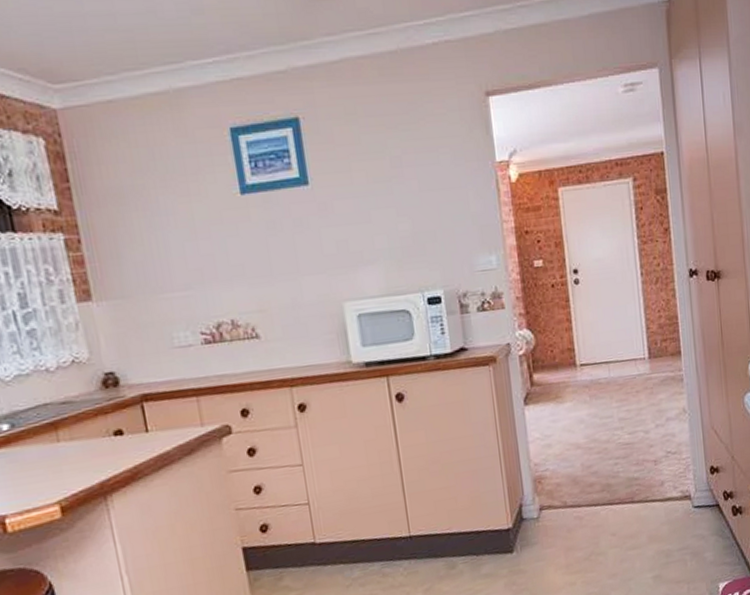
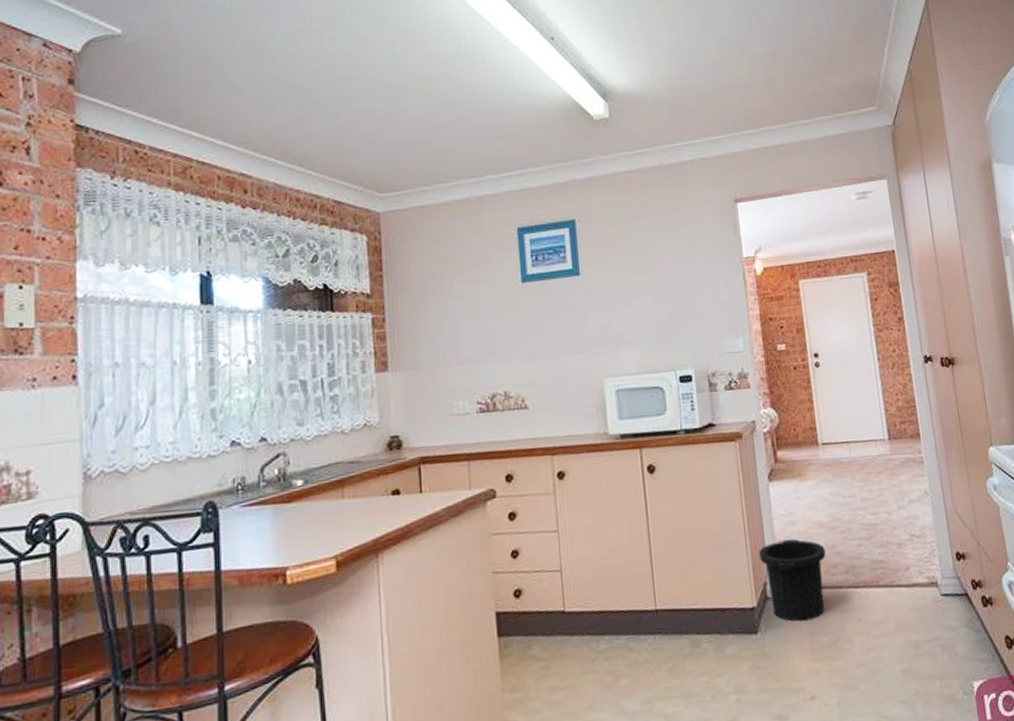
trash can: none [514,461,582,540] -> present [759,538,826,622]

